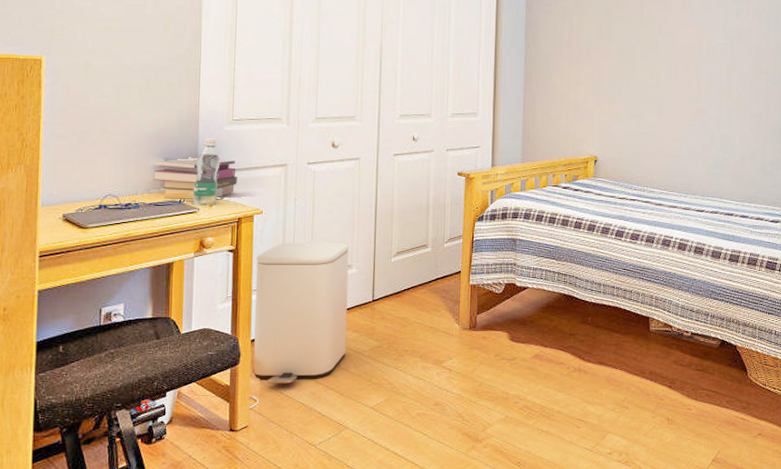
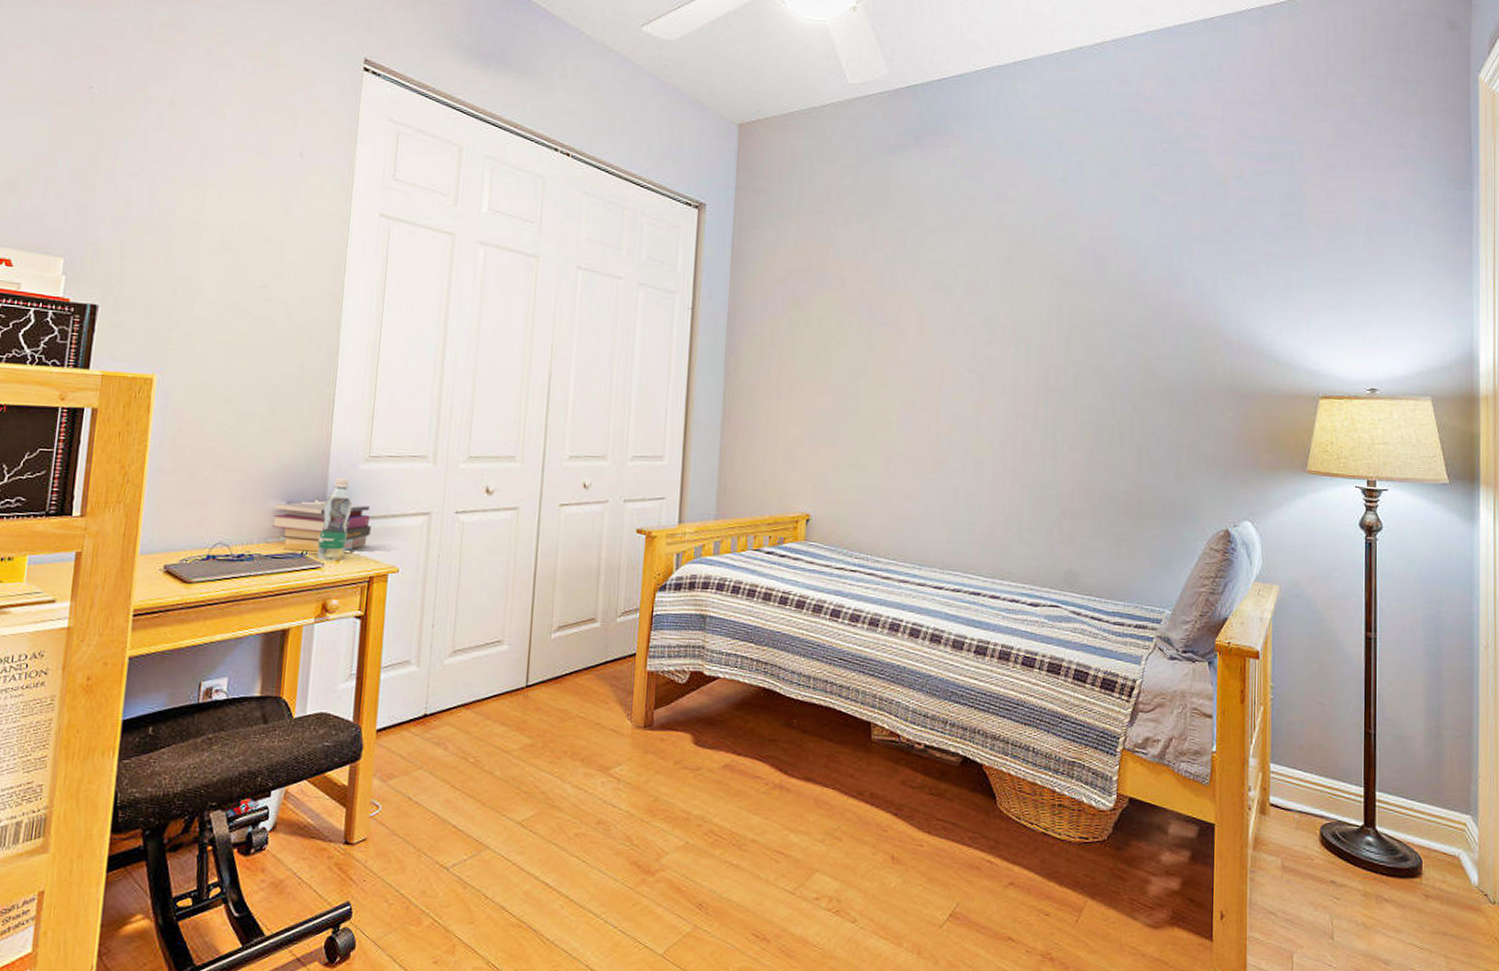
pedal bin: present [253,241,349,384] -> none [377,608,501,787]

